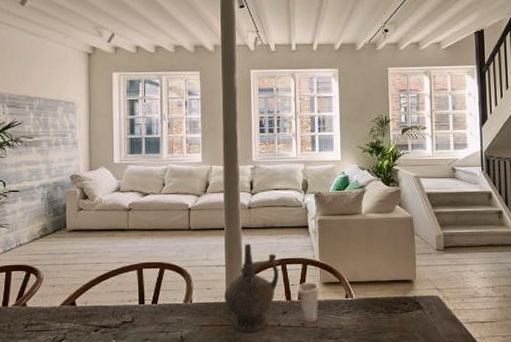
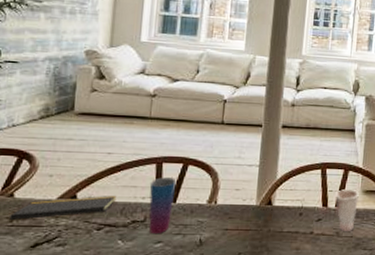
notepad: none [25,299,108,326] -> present [10,195,117,222]
cup: none [133,281,156,333] -> present [148,177,177,234]
ceremonial vessel: present [225,244,279,333] -> none [254,144,319,240]

